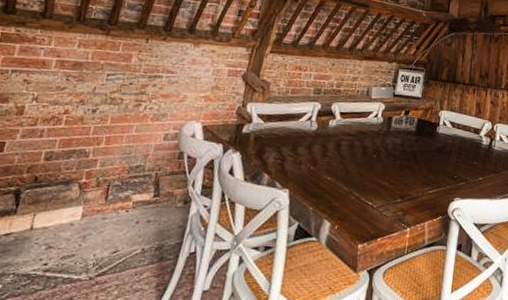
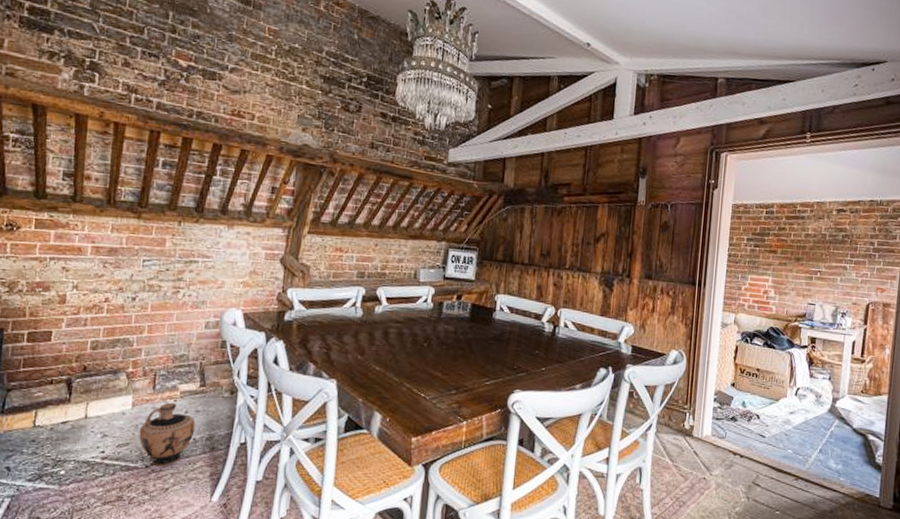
ceramic jug: none [85,213,146,278] -> present [139,402,196,466]

